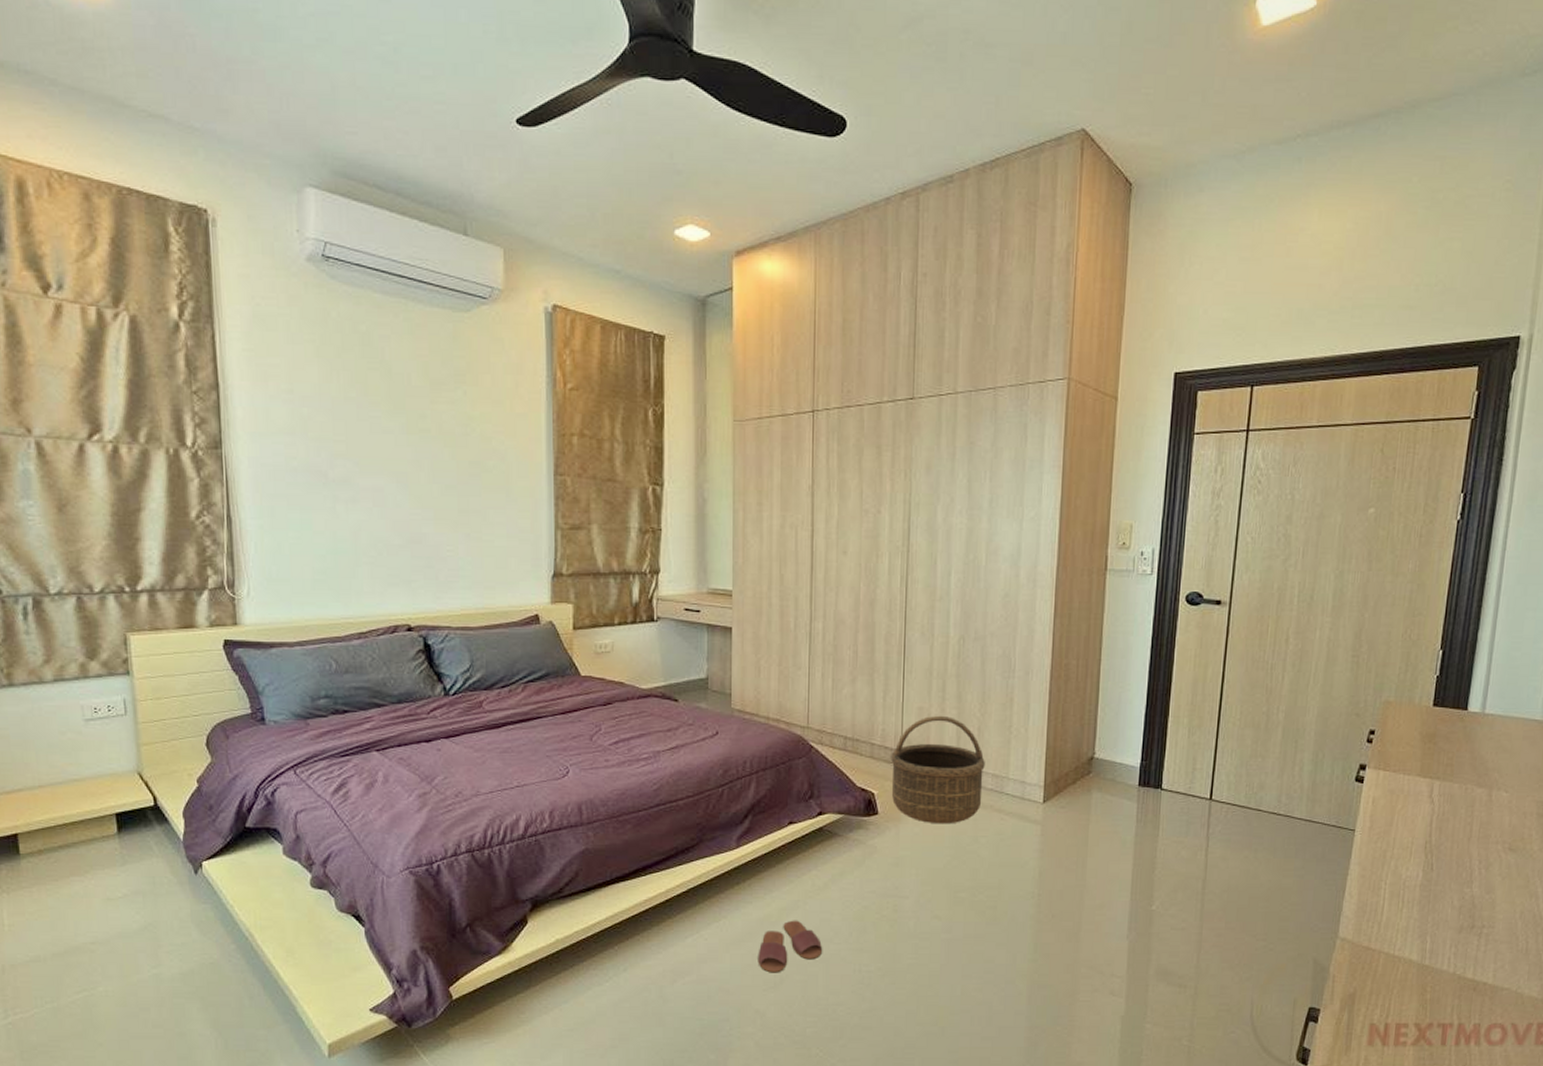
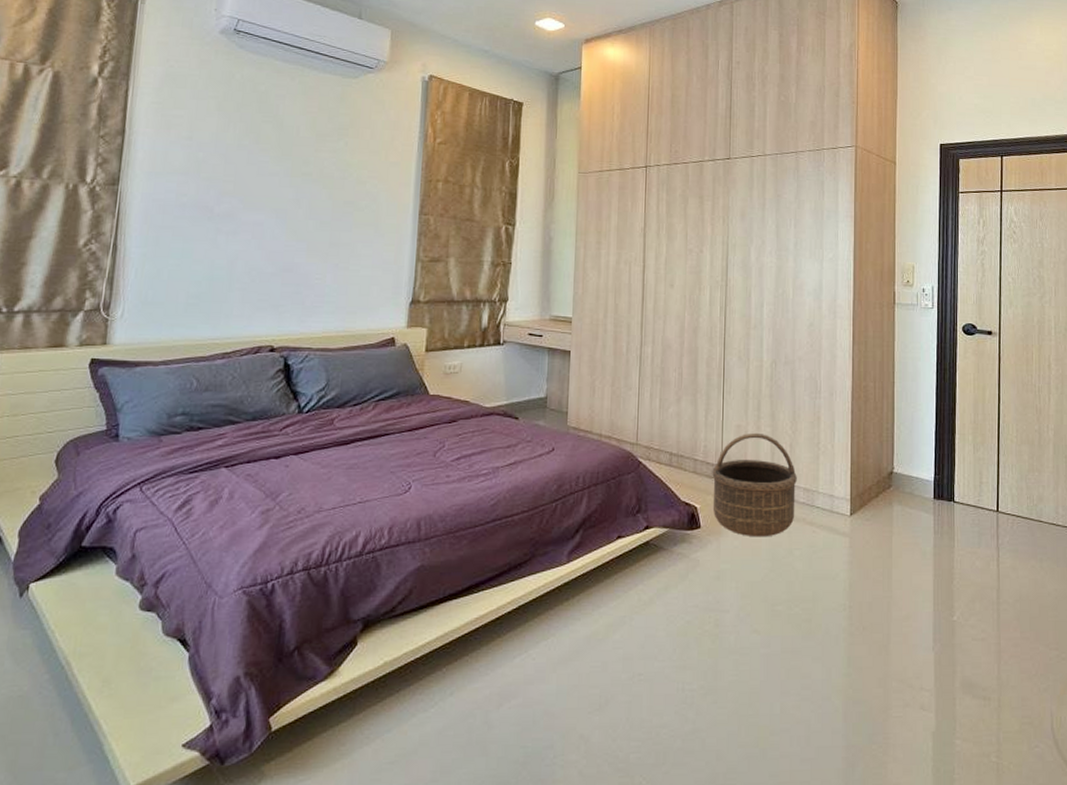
slippers: present [758,920,822,973] -> none [584,637,647,694]

